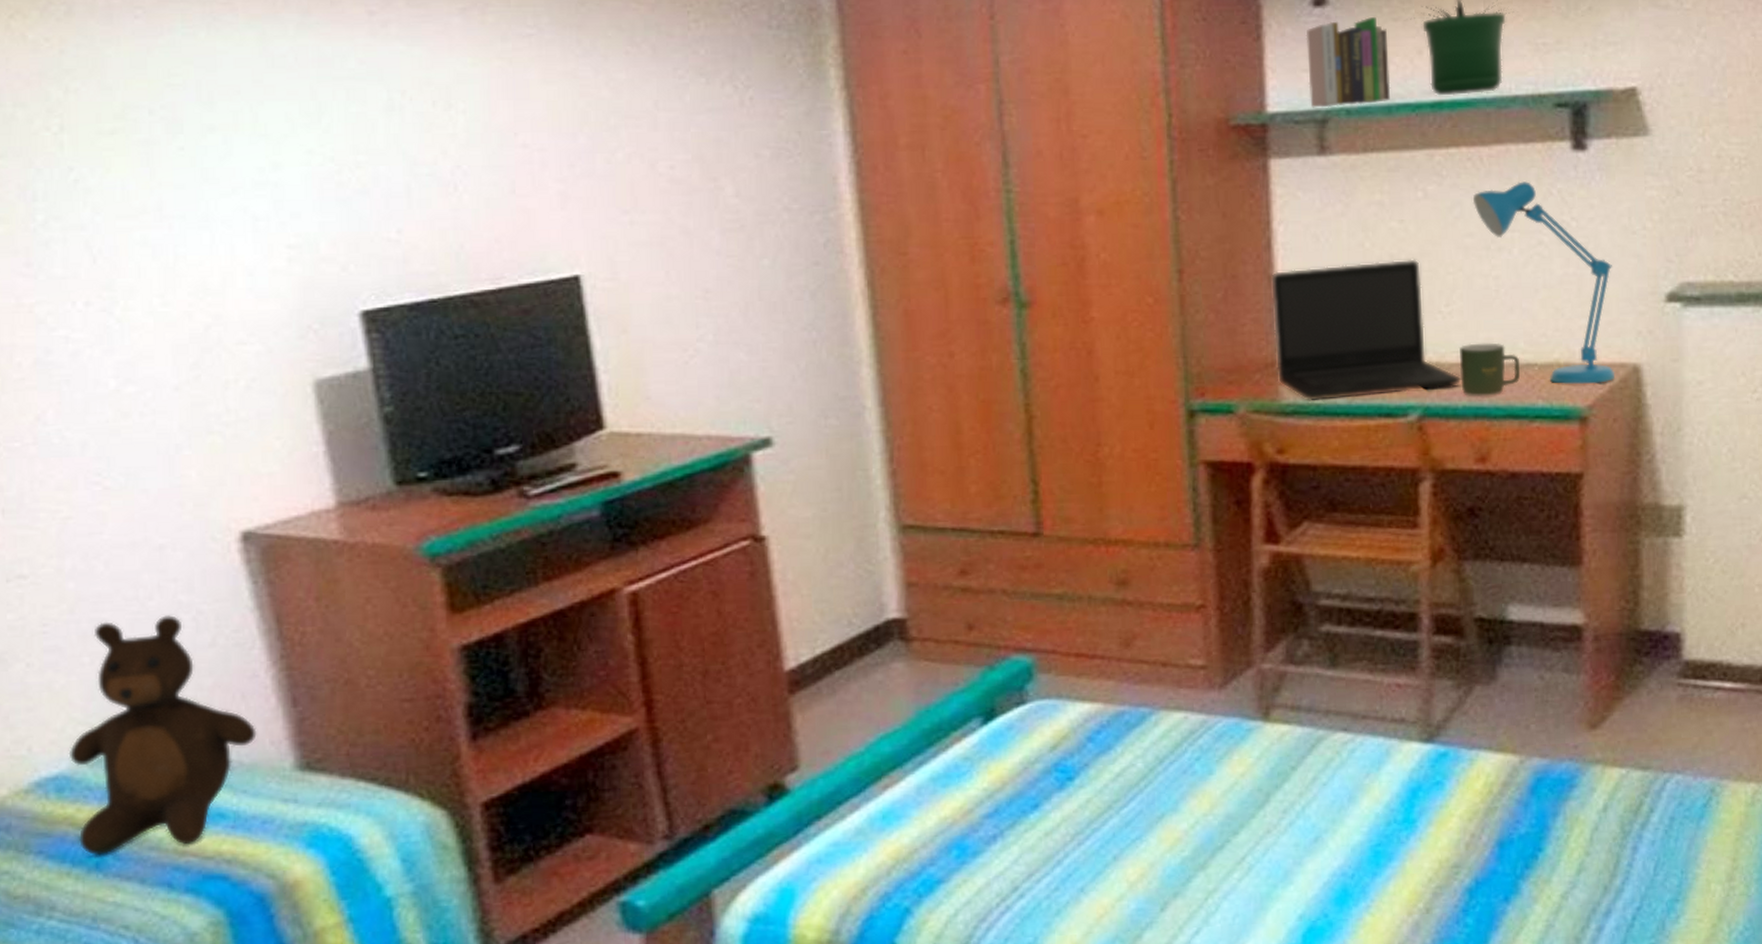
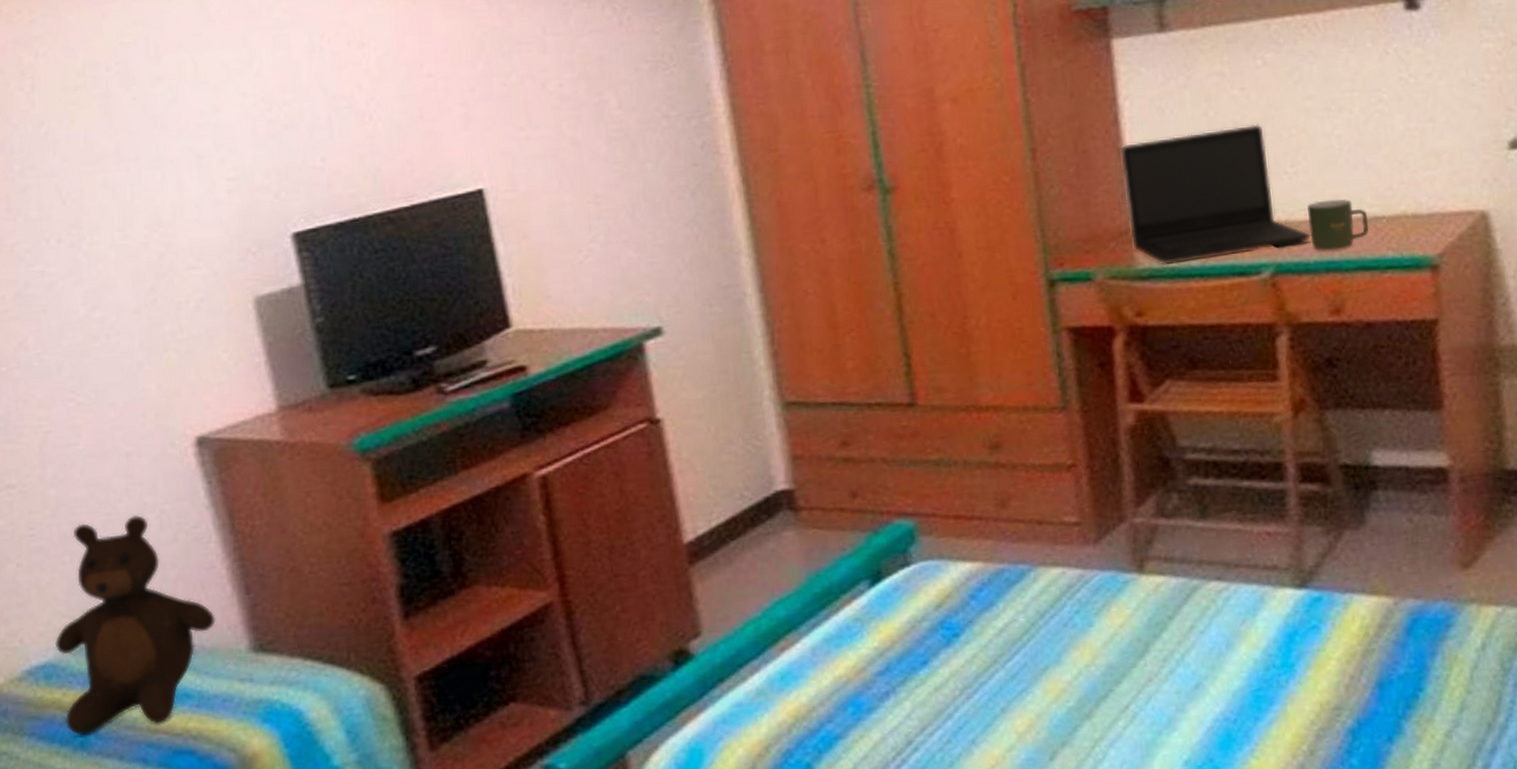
desk lamp: present [1472,181,1615,385] -> none [1311,43,1463,236]

